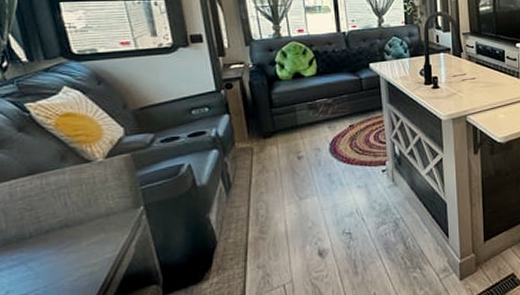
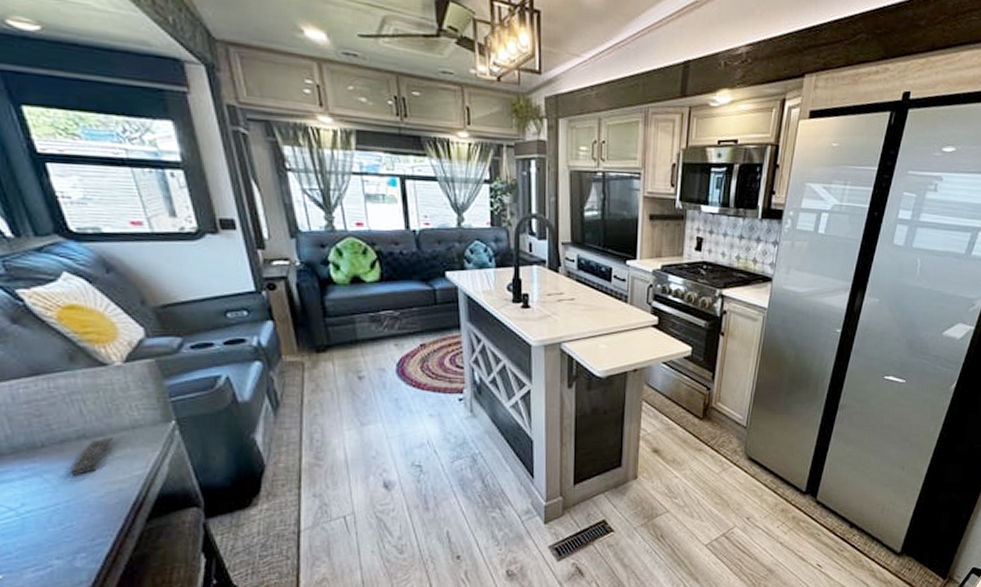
remote control: none [50,225,90,262] -> present [69,437,114,475]

